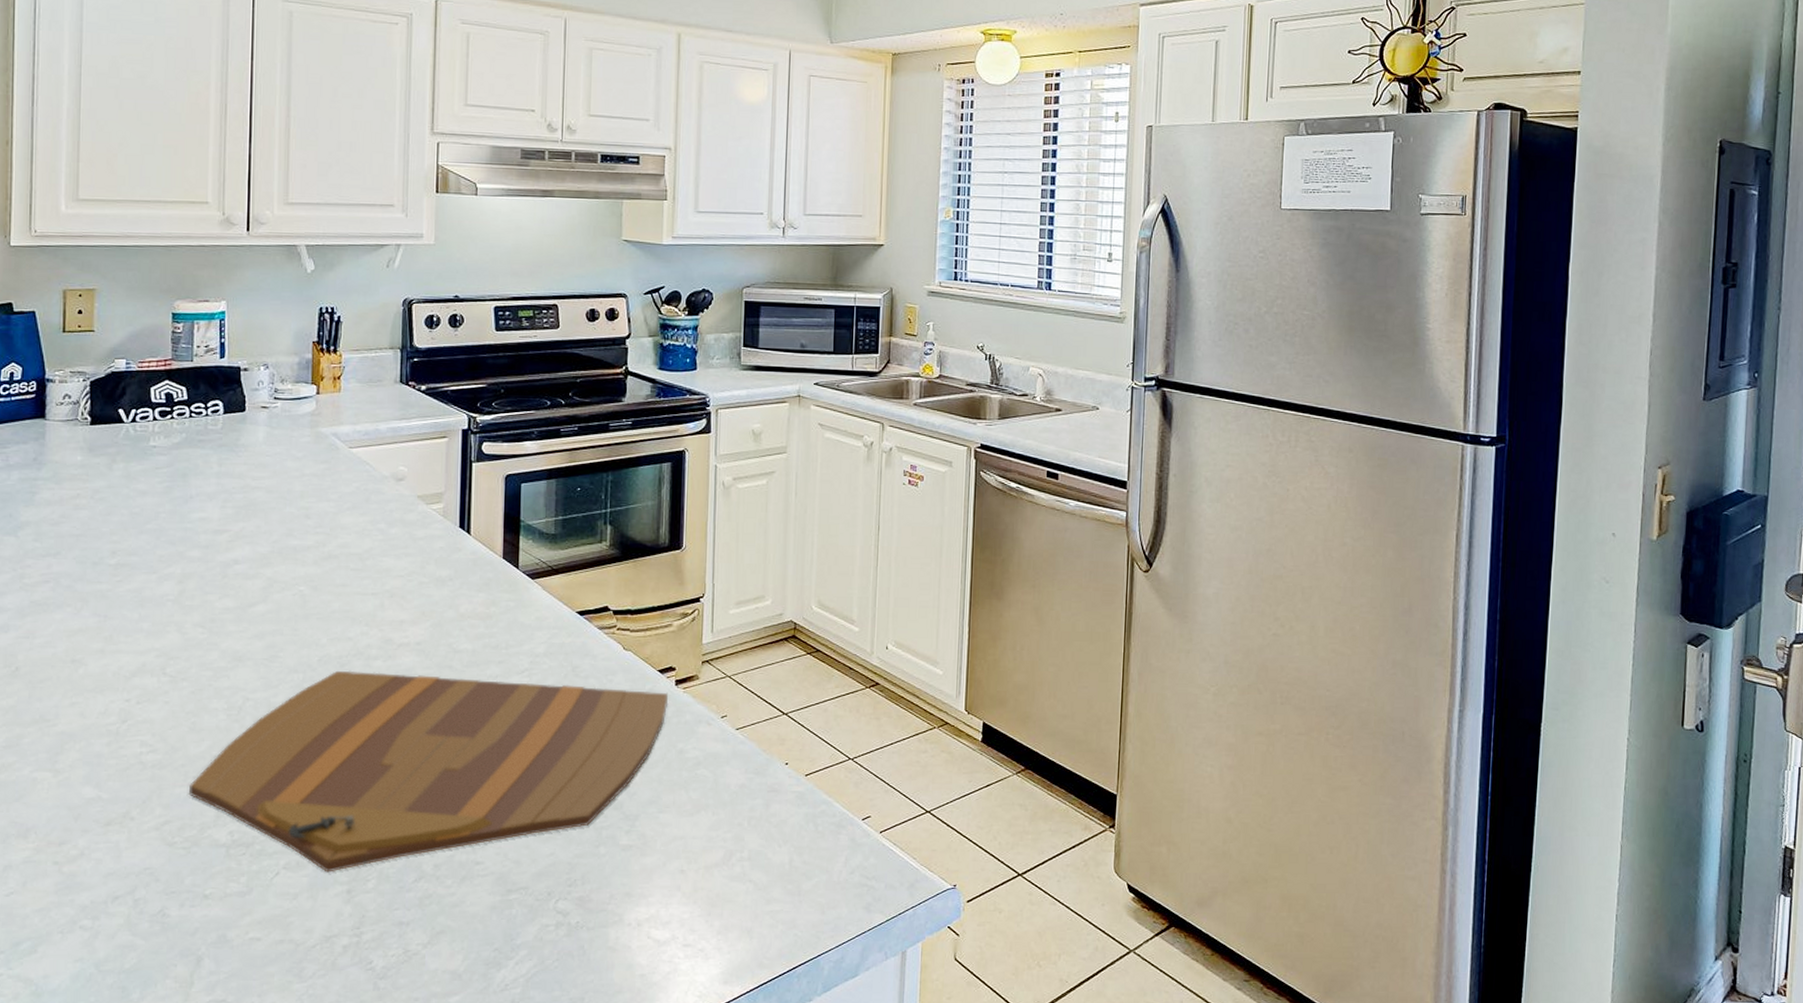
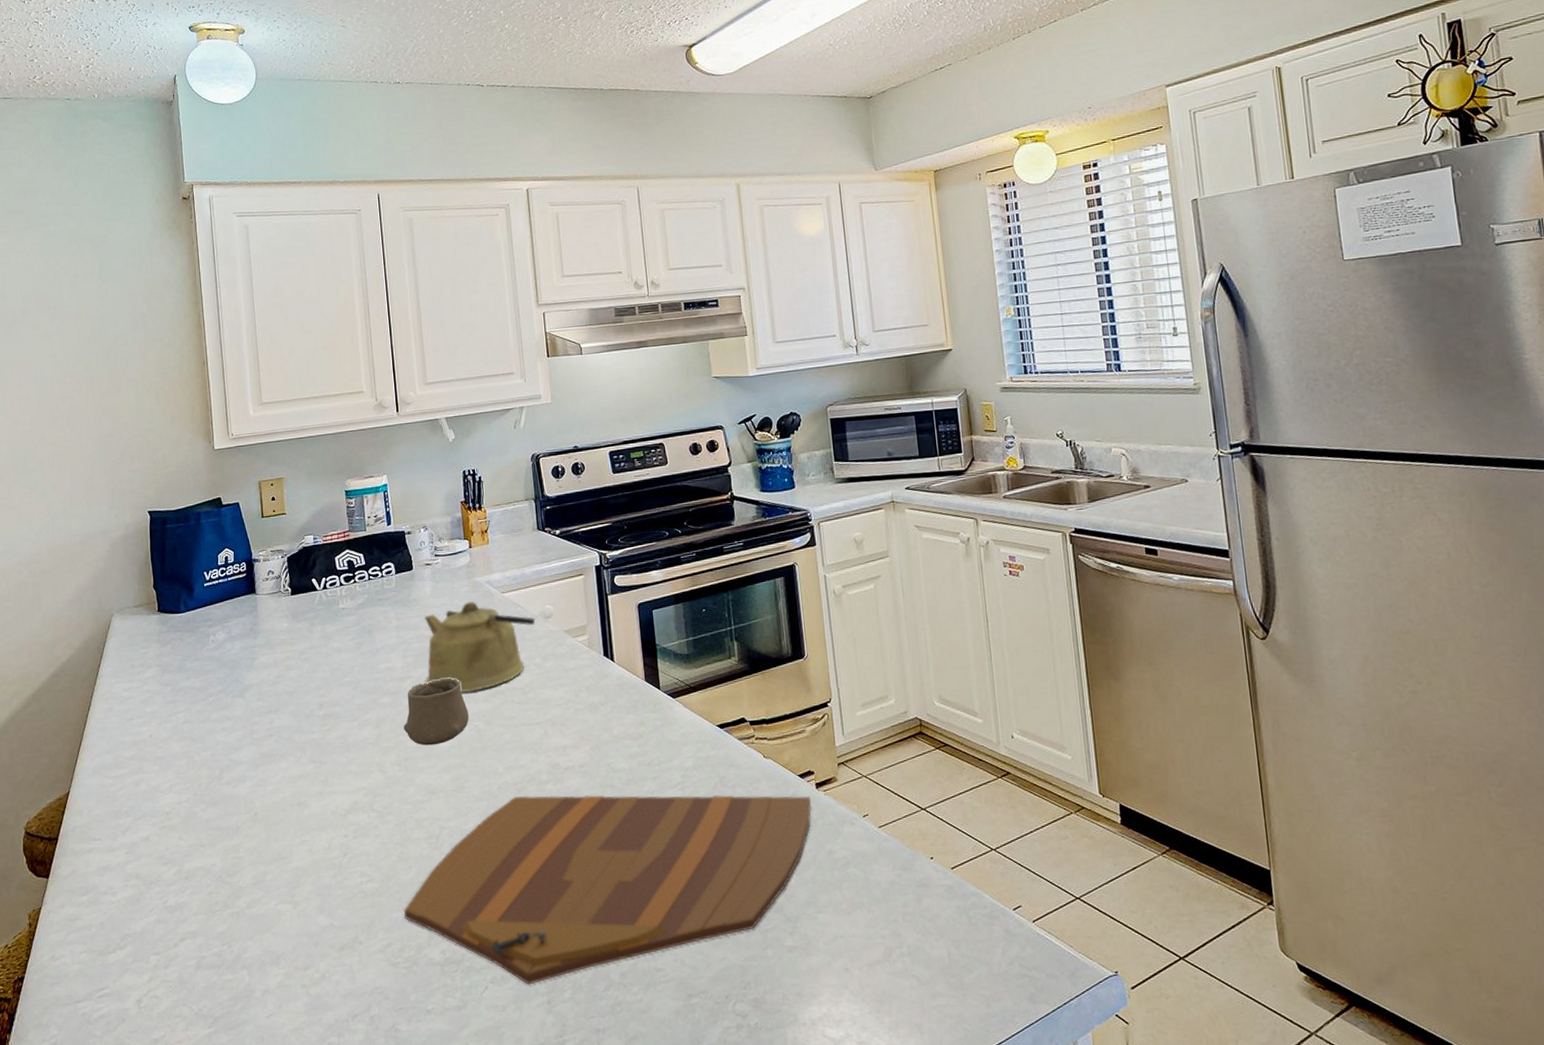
cup: none [212,536,293,608] -> present [403,678,469,746]
kettle: none [246,454,385,554] -> present [424,602,536,693]

